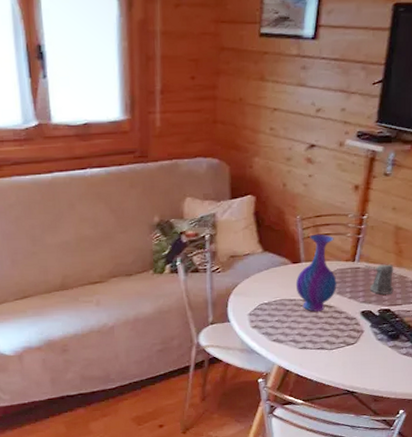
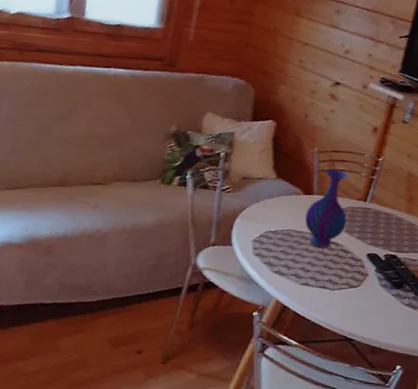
pepper shaker: present [364,264,394,295] -> none [375,207,404,240]

